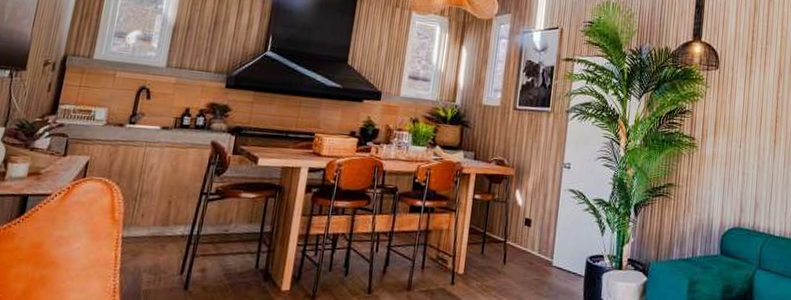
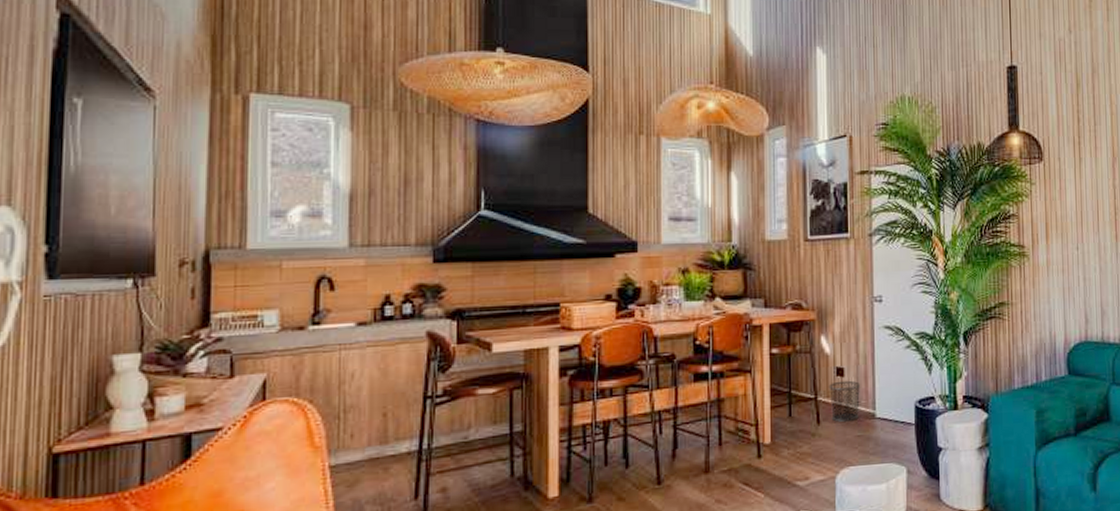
waste bin: none [516,230,543,266] -> present [828,380,860,423]

